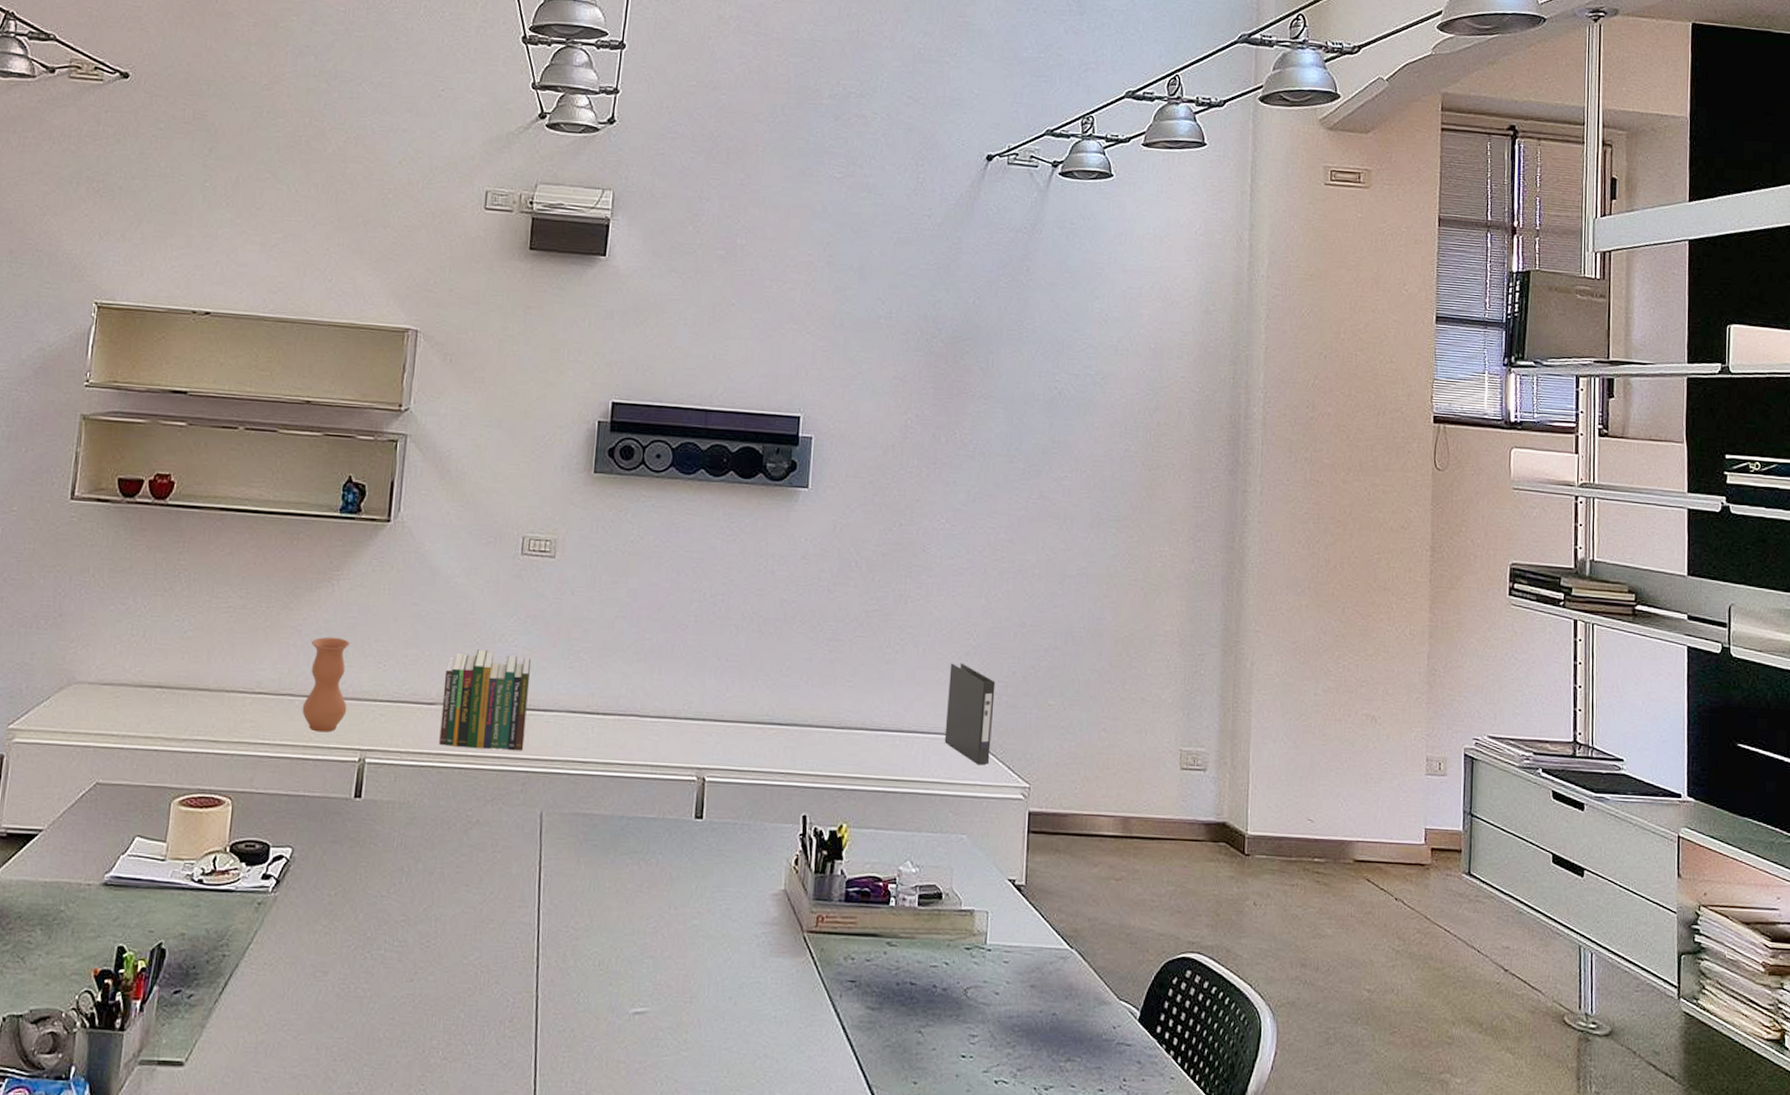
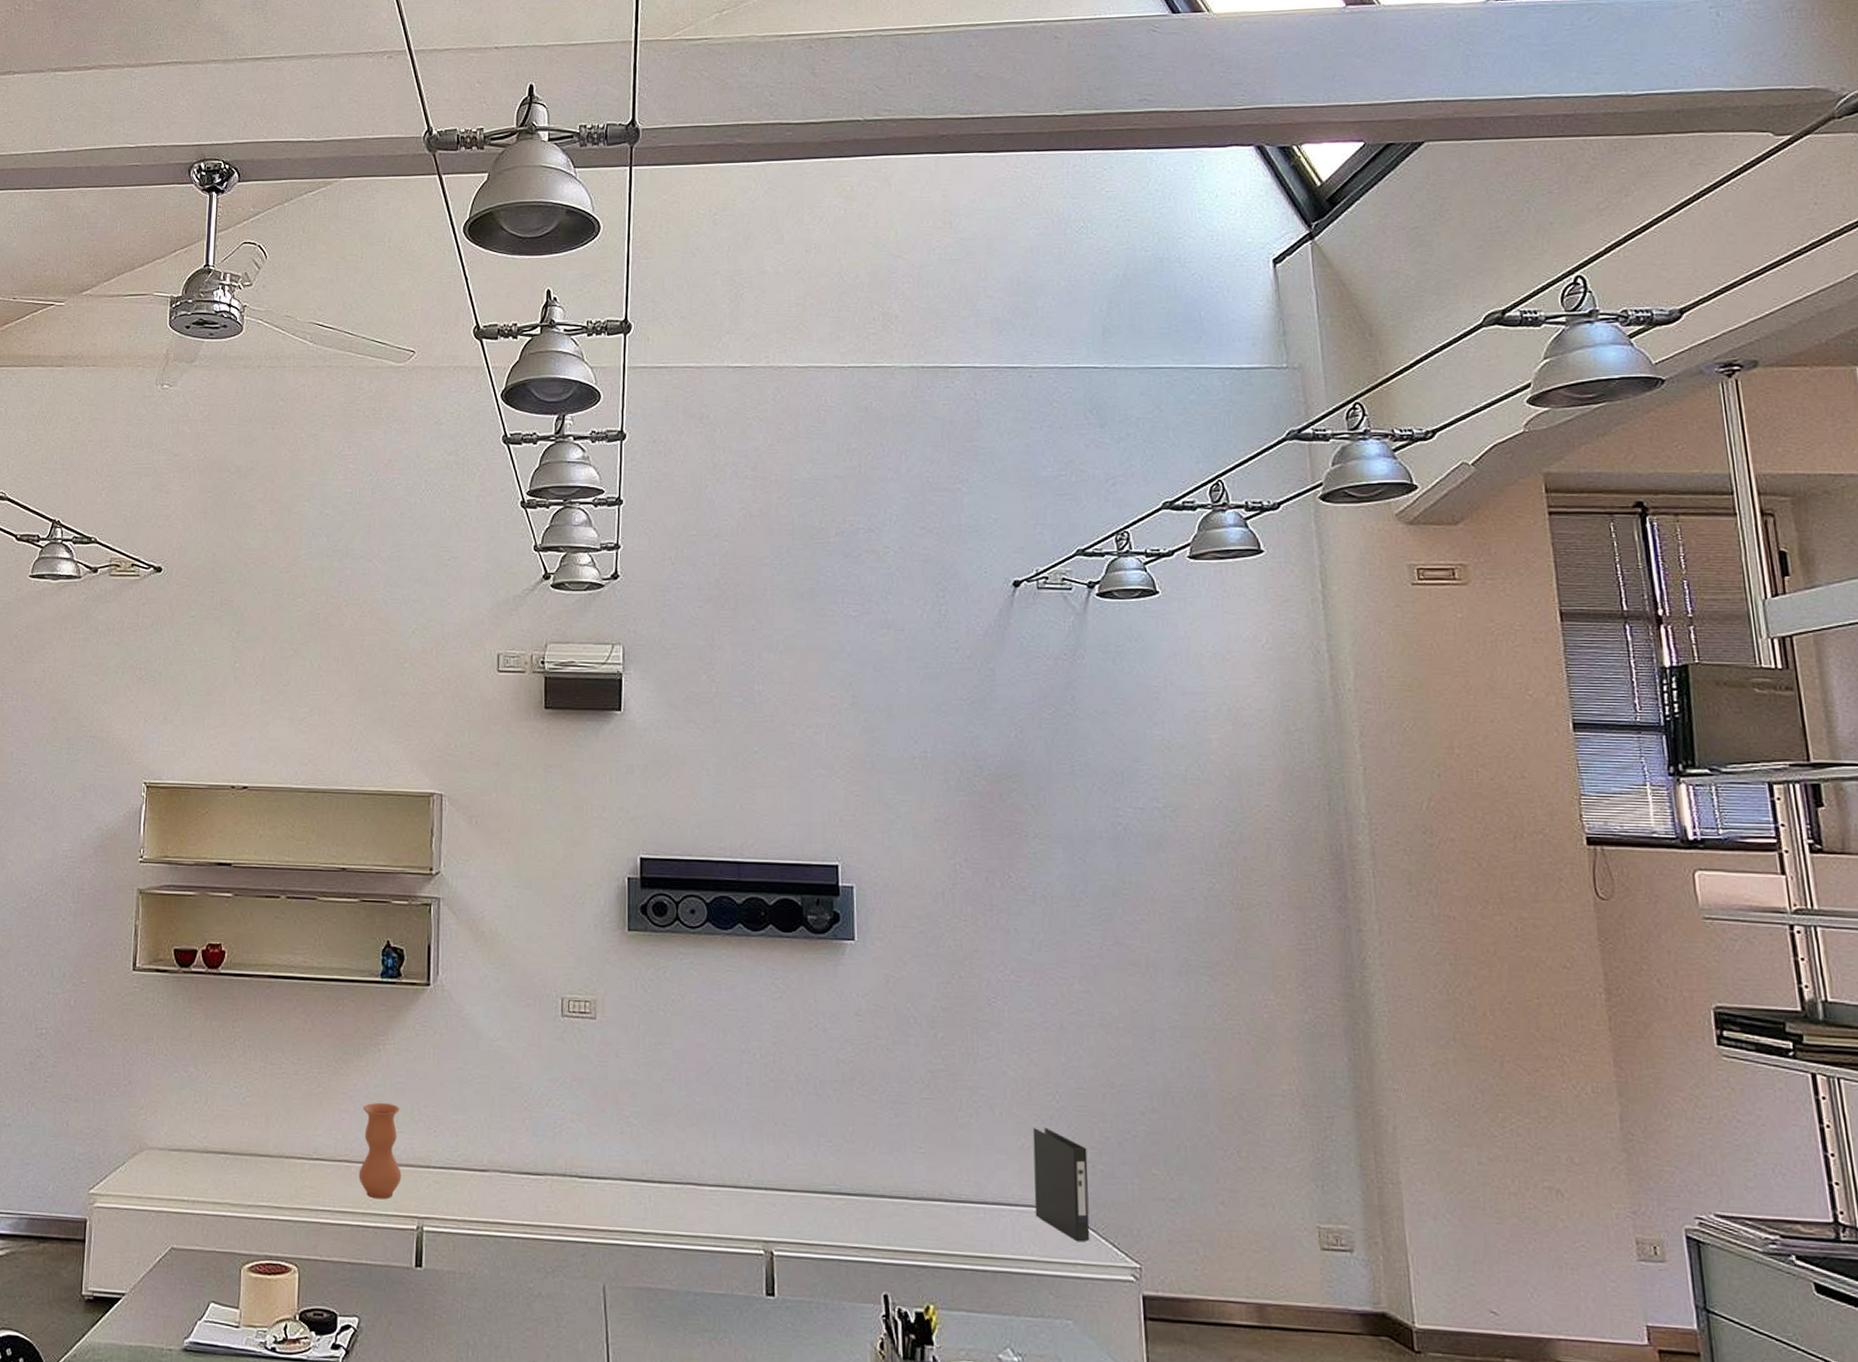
books: present [439,649,532,751] -> none [495,1114,581,1220]

